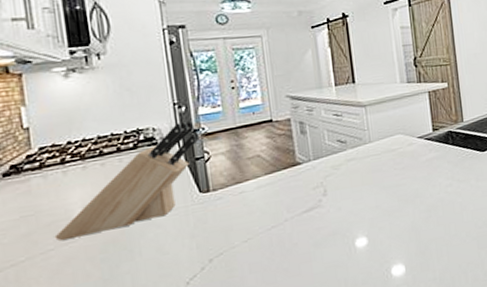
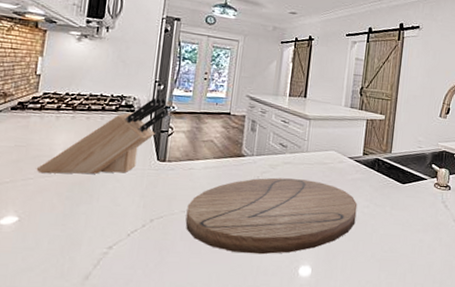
cutting board: none [248,171,442,272] -> present [185,177,358,255]

